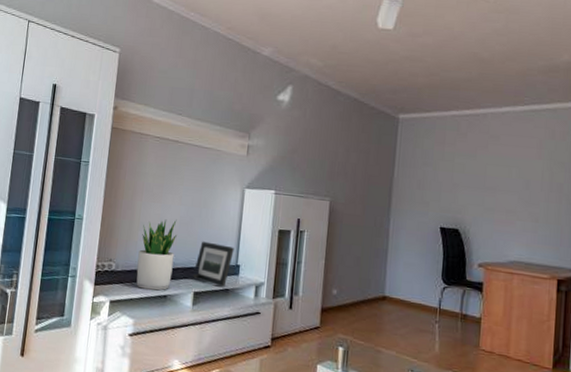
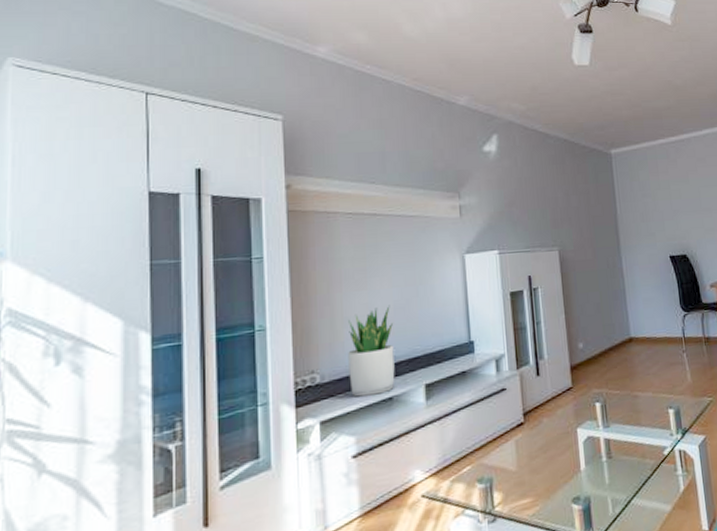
picture frame: present [192,241,234,287] -> none [419,322,464,371]

